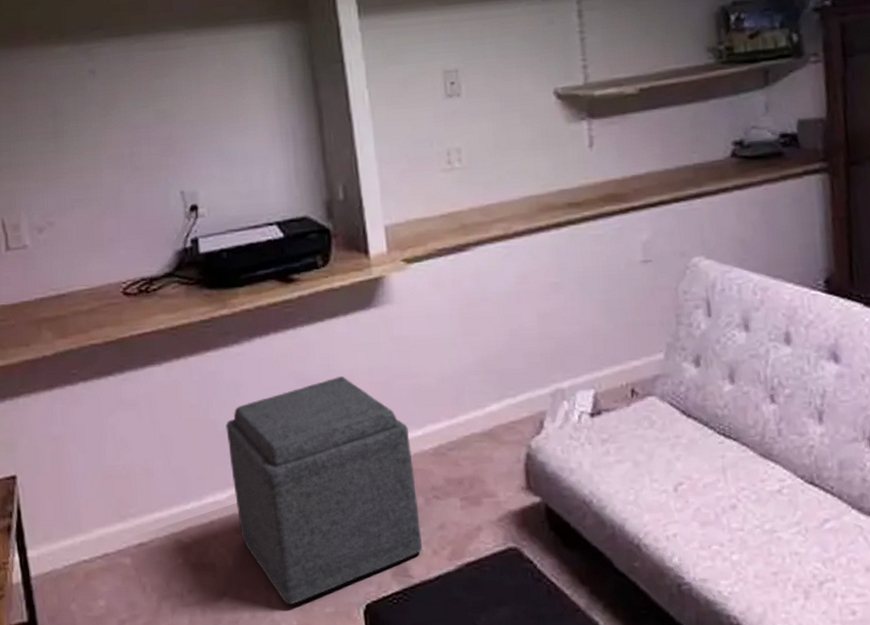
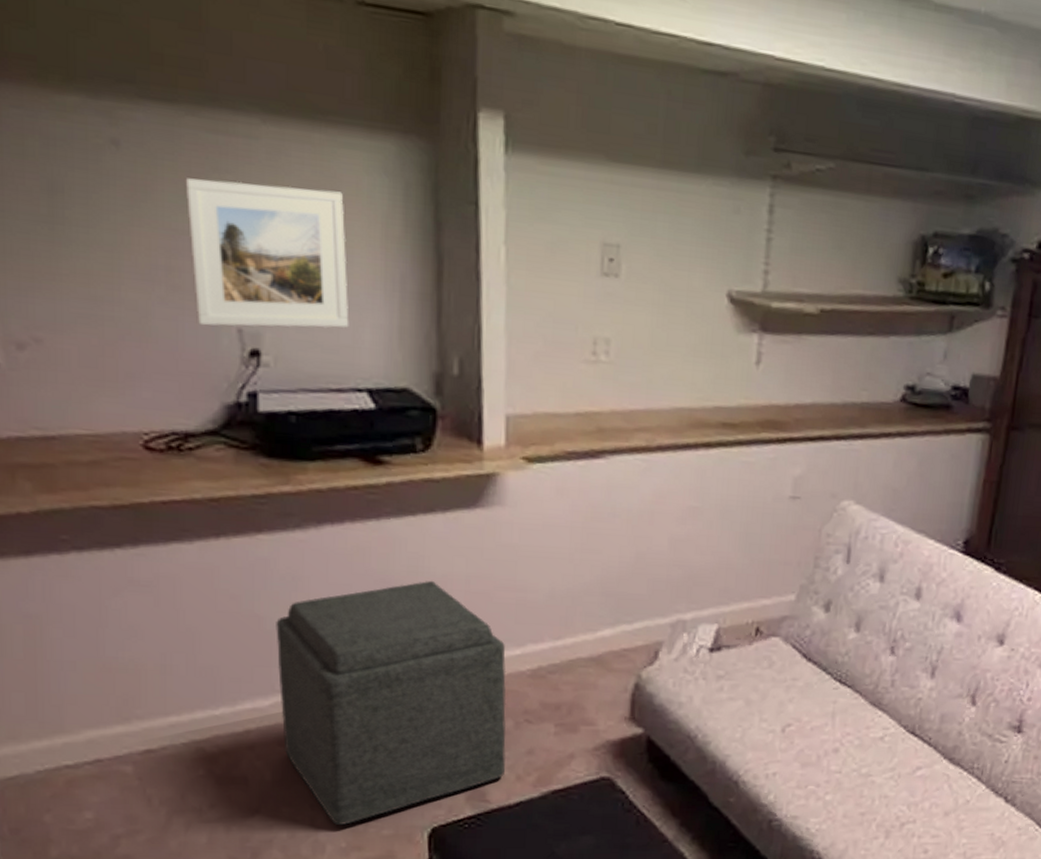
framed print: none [138,74,259,193] -> present [185,178,349,329]

